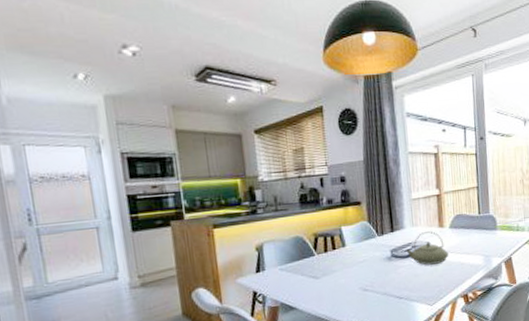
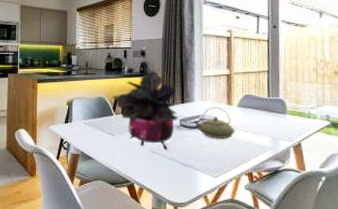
potted plant: none [316,199,389,286] -> present [116,71,178,149]

